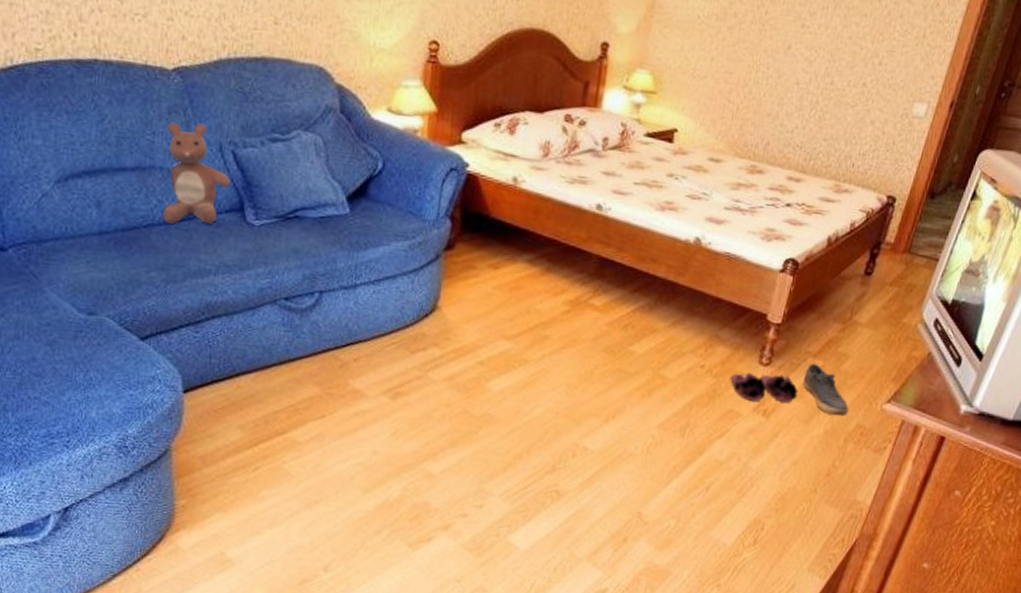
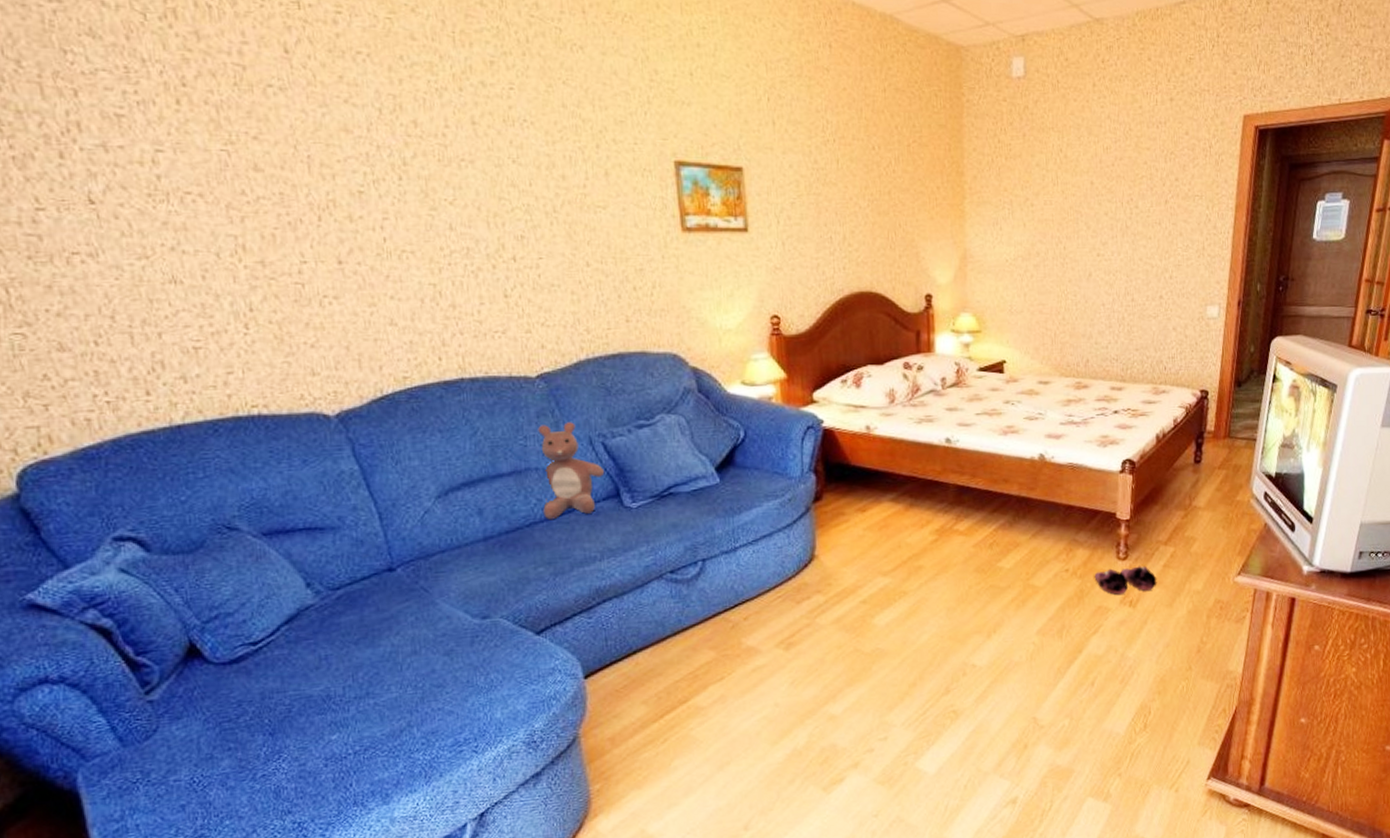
shoe: present [802,363,849,417] -> none [1159,550,1205,595]

